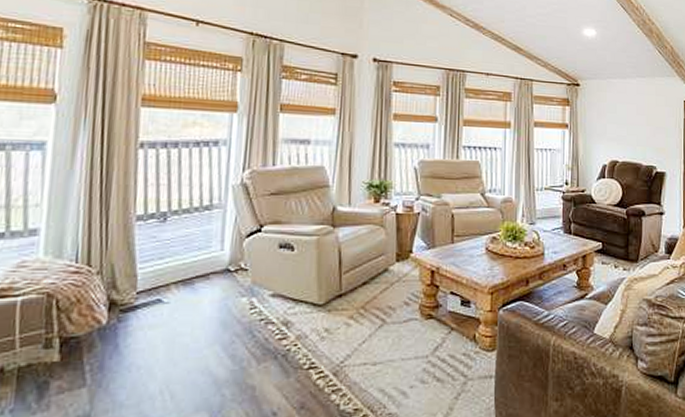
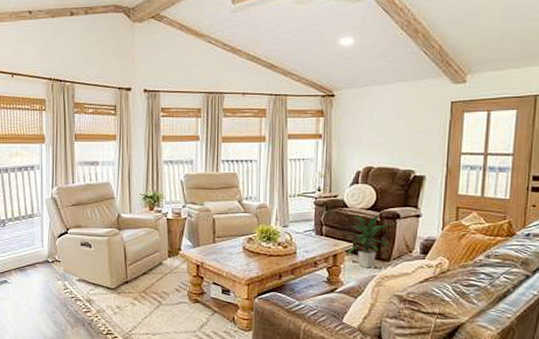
indoor plant: none [595,210,638,270] -> present [346,213,392,268]

